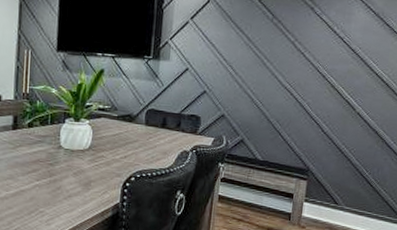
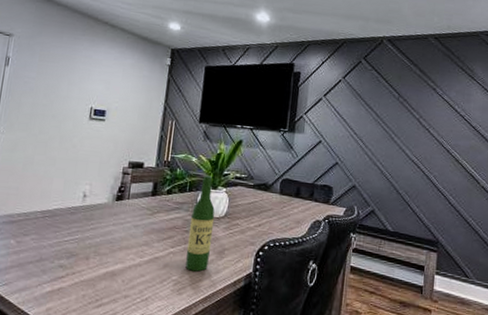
wine bottle: none [52,107,79,203] -> present [185,175,215,272]

